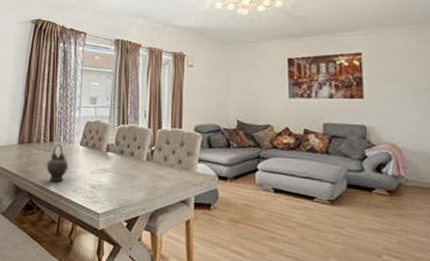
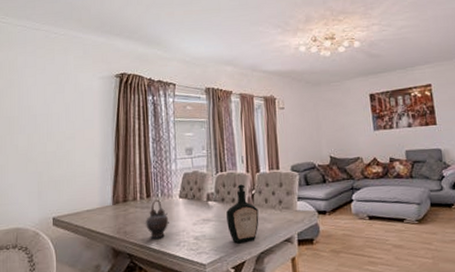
bottle: none [124,139,157,198] -> present [226,184,259,243]

